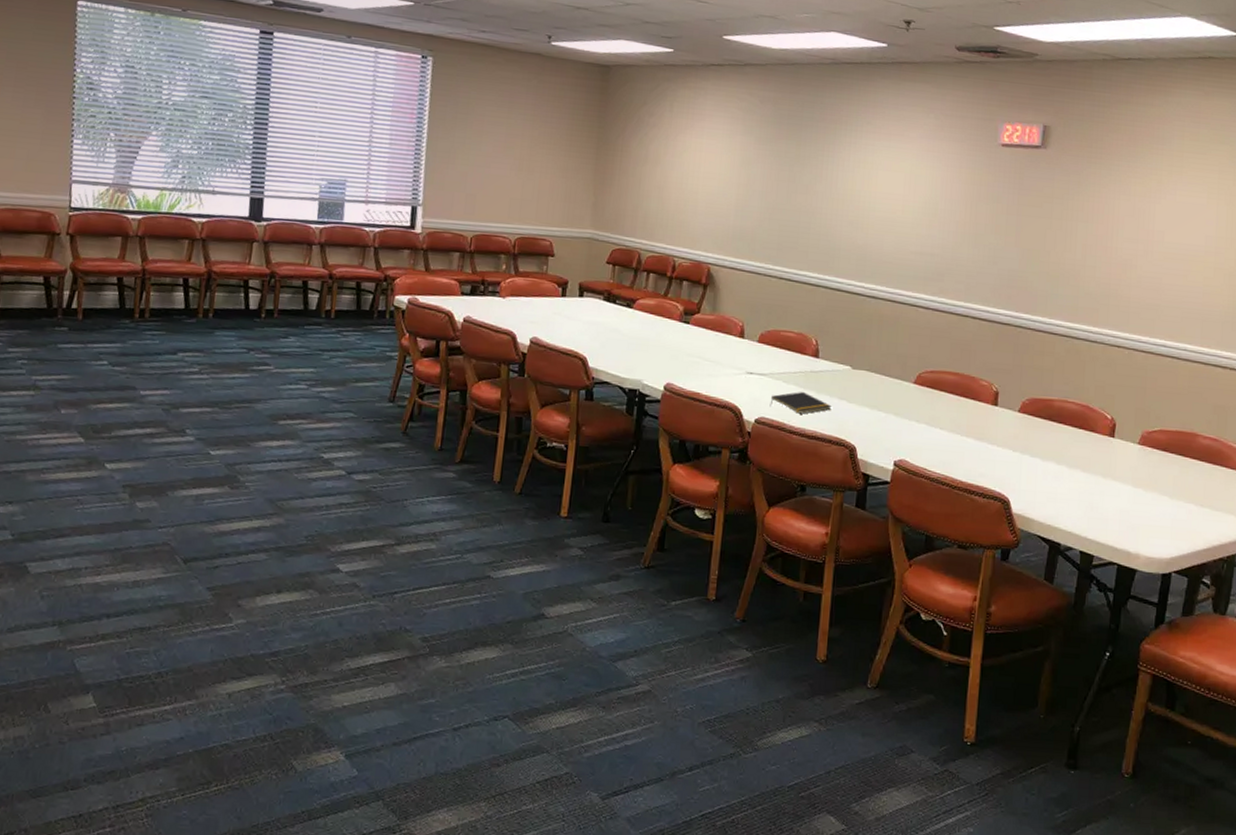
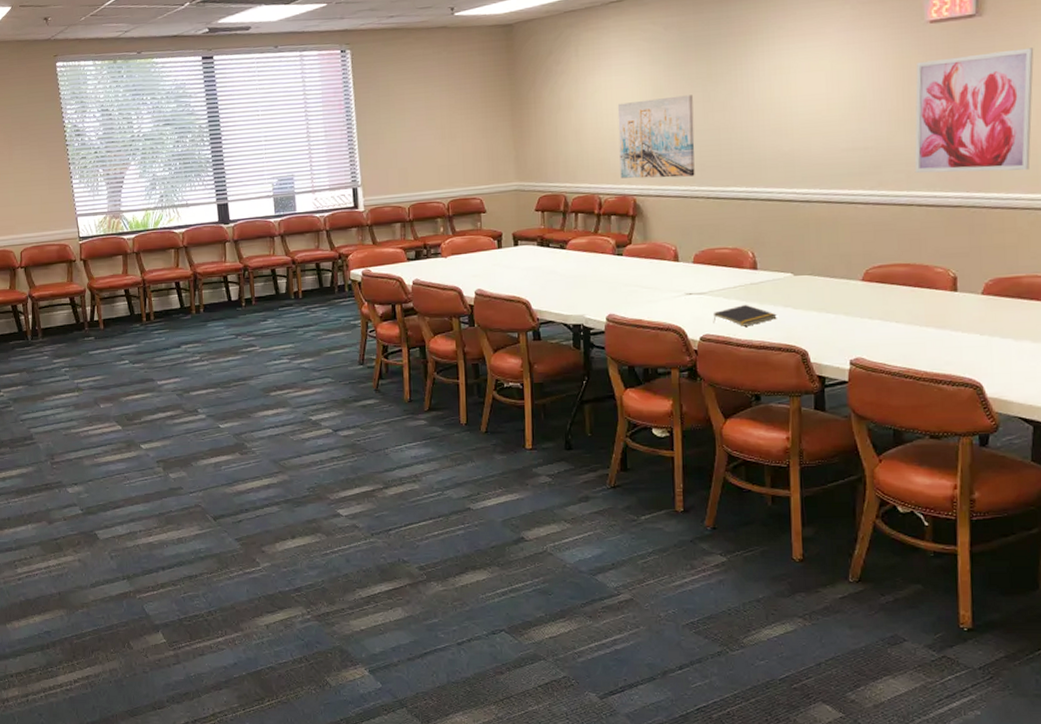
wall art: none [698,167,779,254] -> present [617,94,695,179]
wall art: none [973,180,1086,300] -> present [914,47,1034,174]

